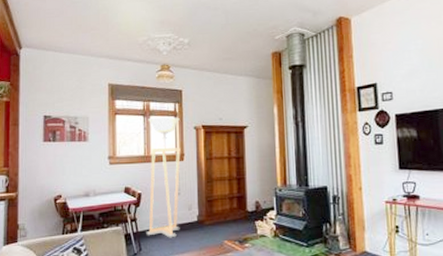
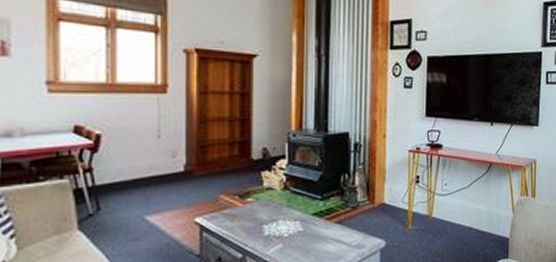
floor lamp: present [146,116,181,238] -> none [108,30,163,194]

